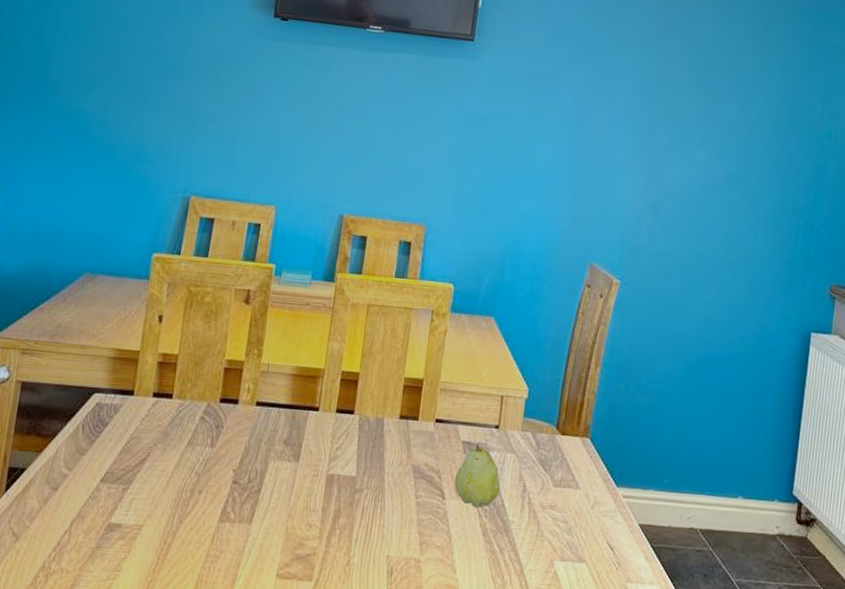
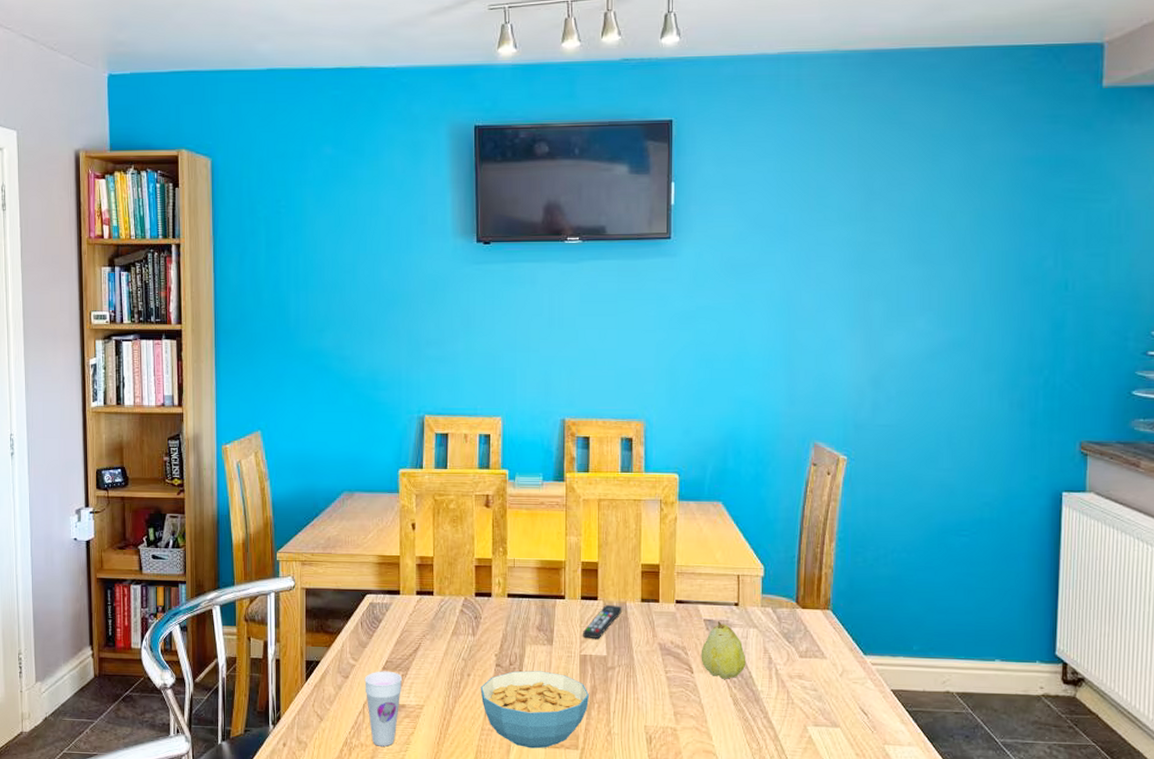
cup: none [75,483,123,573] -> present [364,671,403,747]
cereal bowl: none [211,489,332,579] -> present [480,670,590,749]
remote control: none [333,419,378,458] -> present [583,604,622,639]

